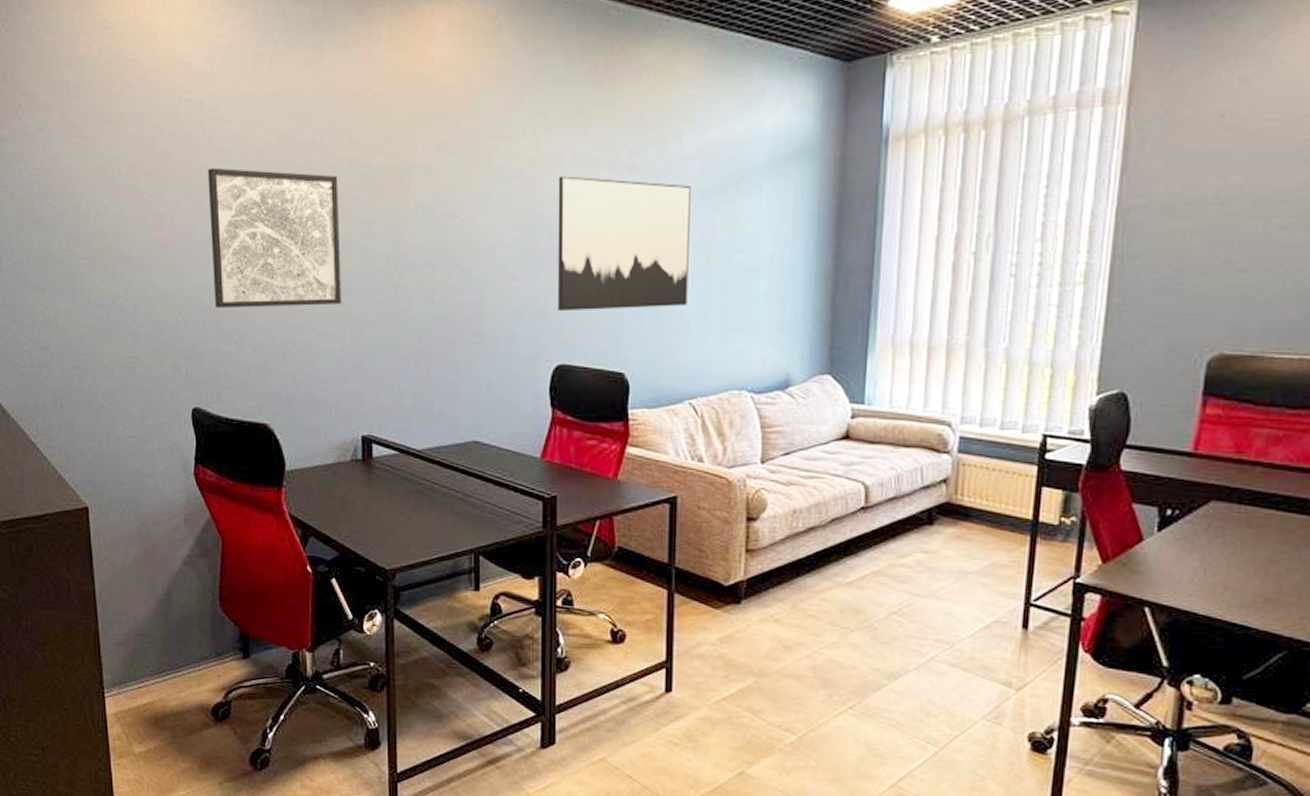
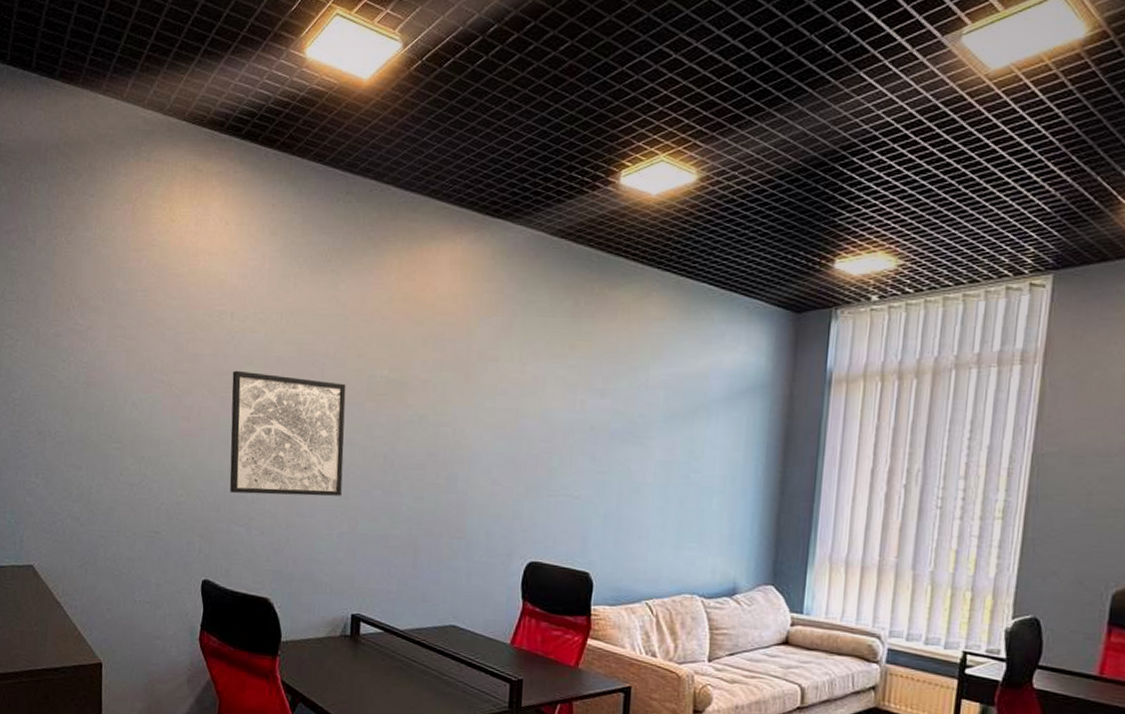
wall art: present [557,176,691,312] -> none [533,396,656,517]

